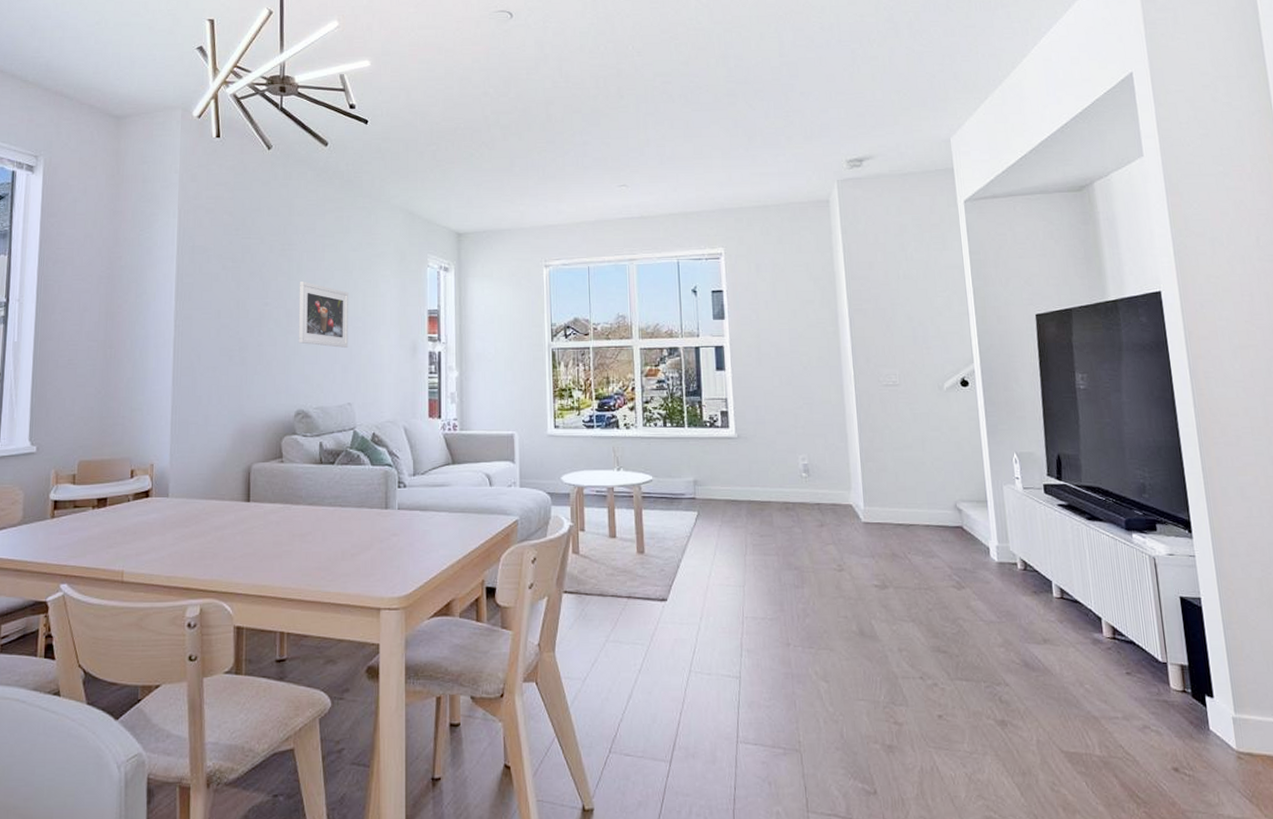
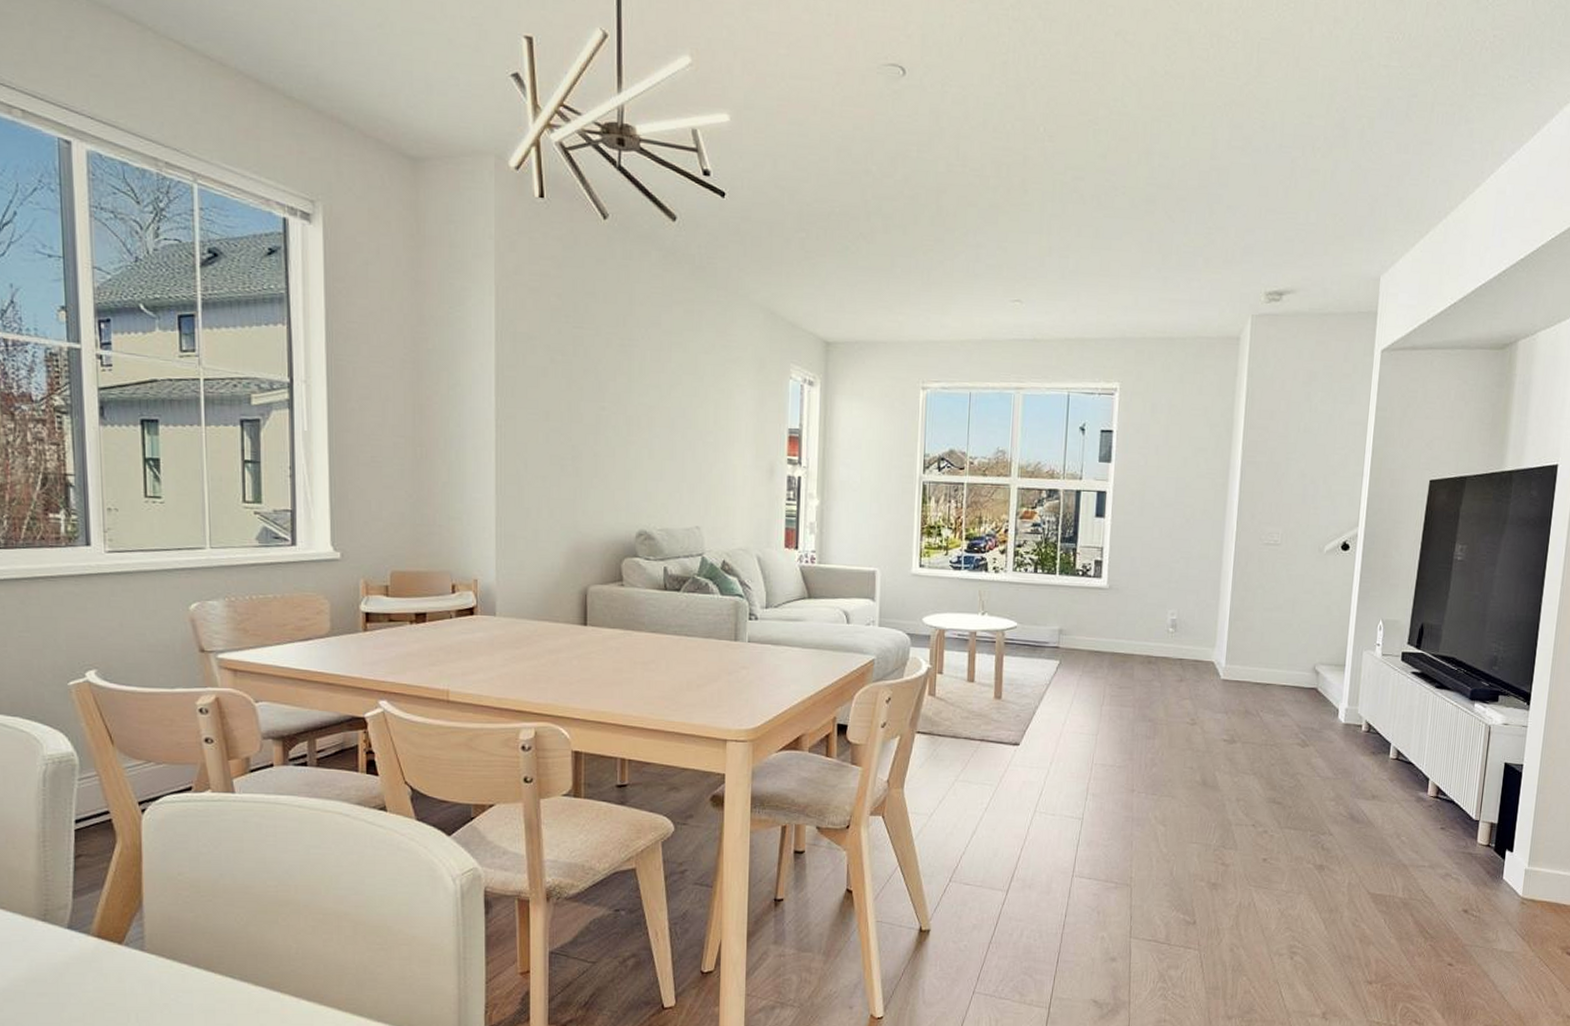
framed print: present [298,281,349,348] -> none [640,385,699,465]

